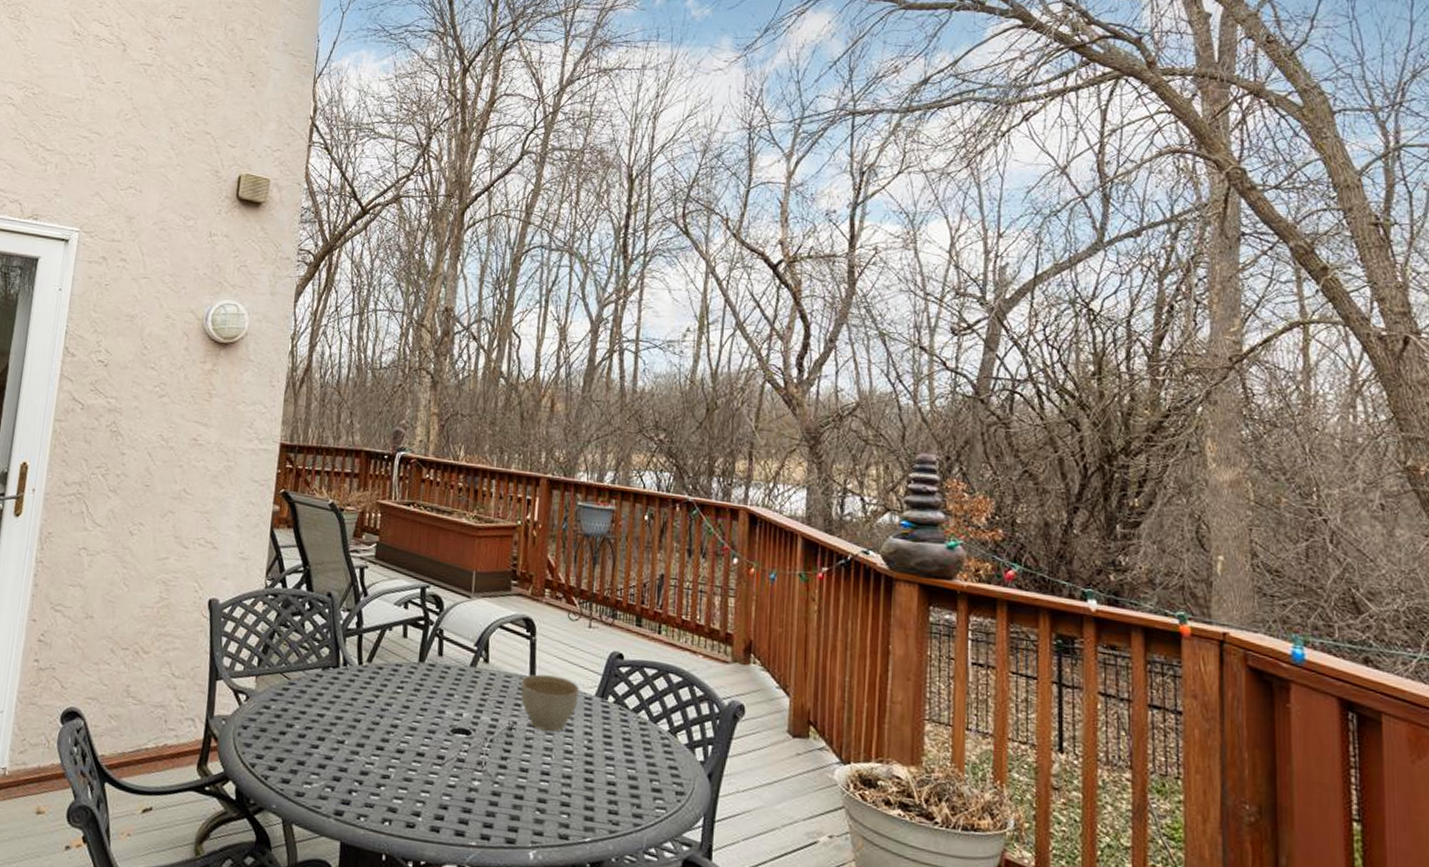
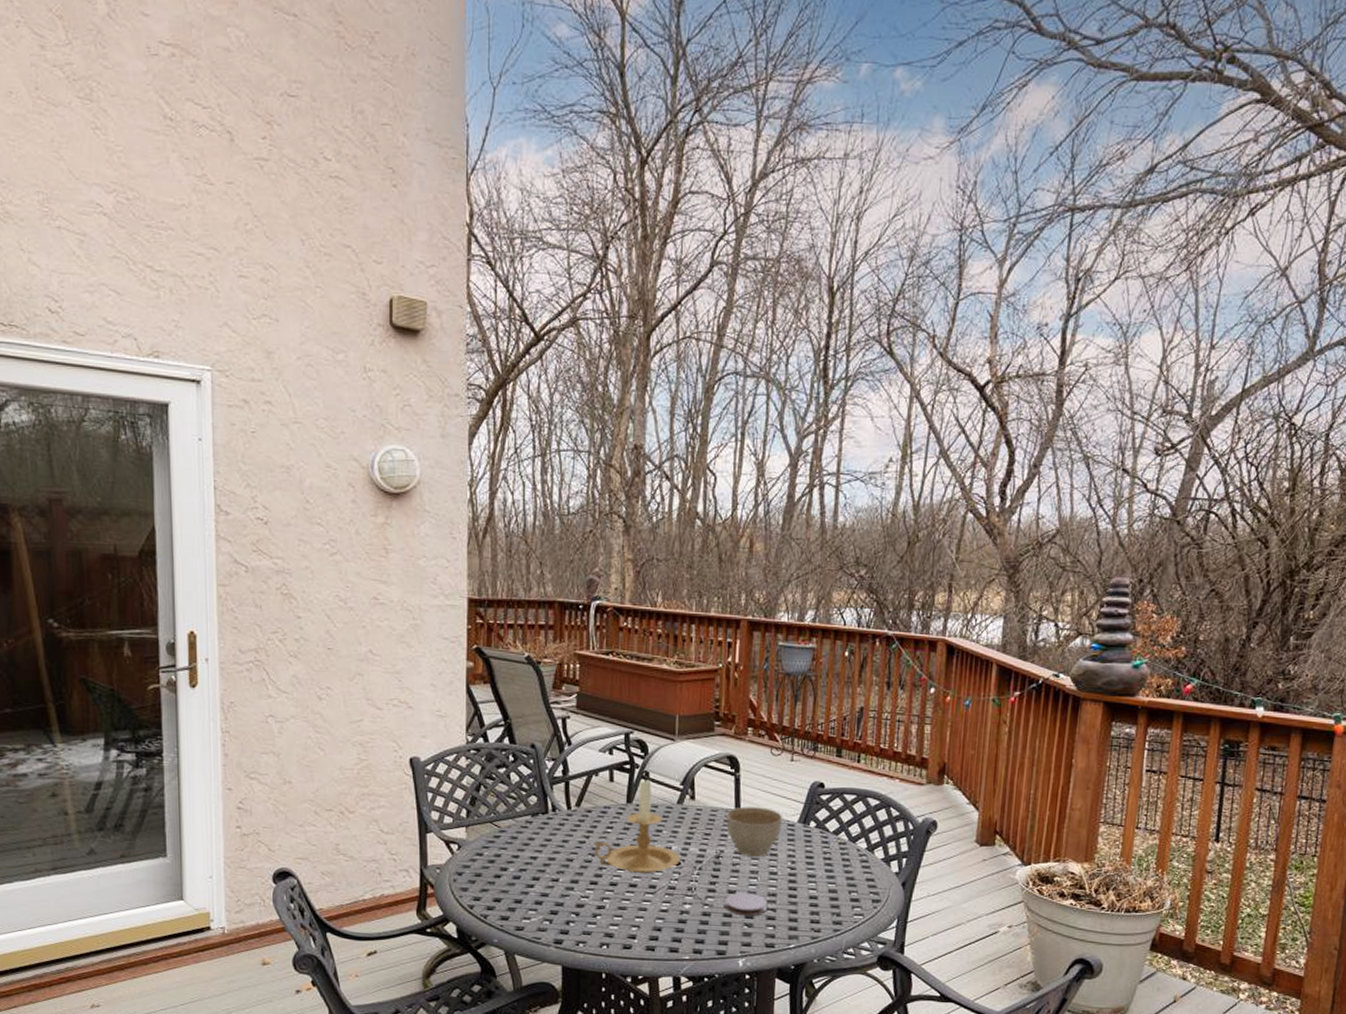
candle holder: none [382,635,472,743] -> present [593,777,681,874]
coaster: none [516,771,561,800] -> present [725,892,767,916]

